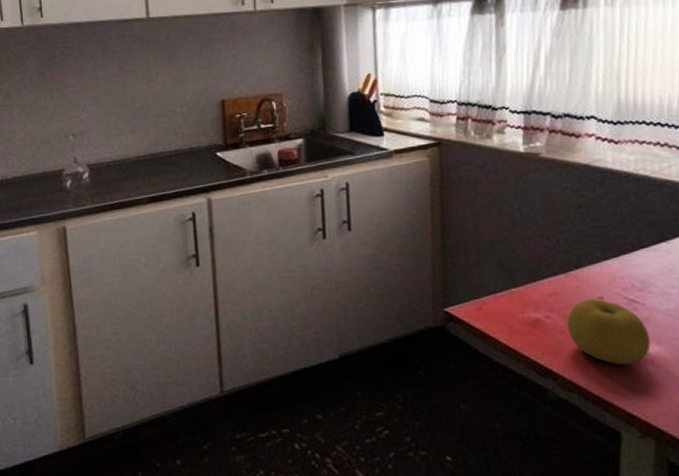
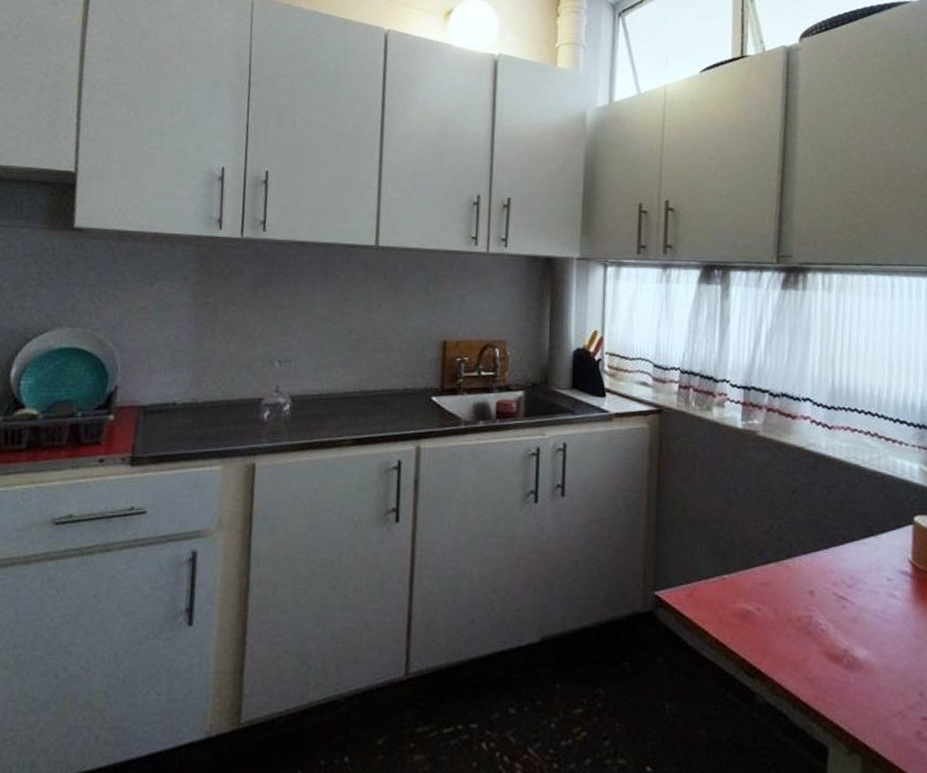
fruit: present [567,298,651,364] -> none [778,591,859,668]

